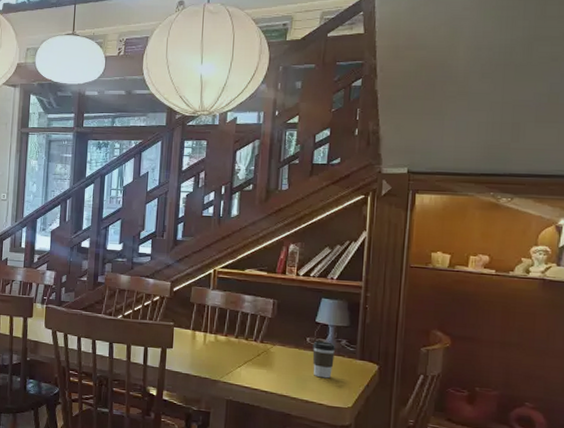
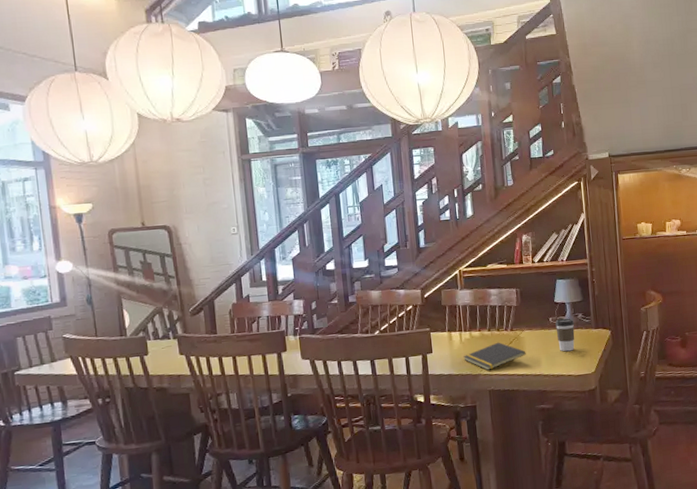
notepad: none [204,351,274,379] -> present [463,342,526,371]

